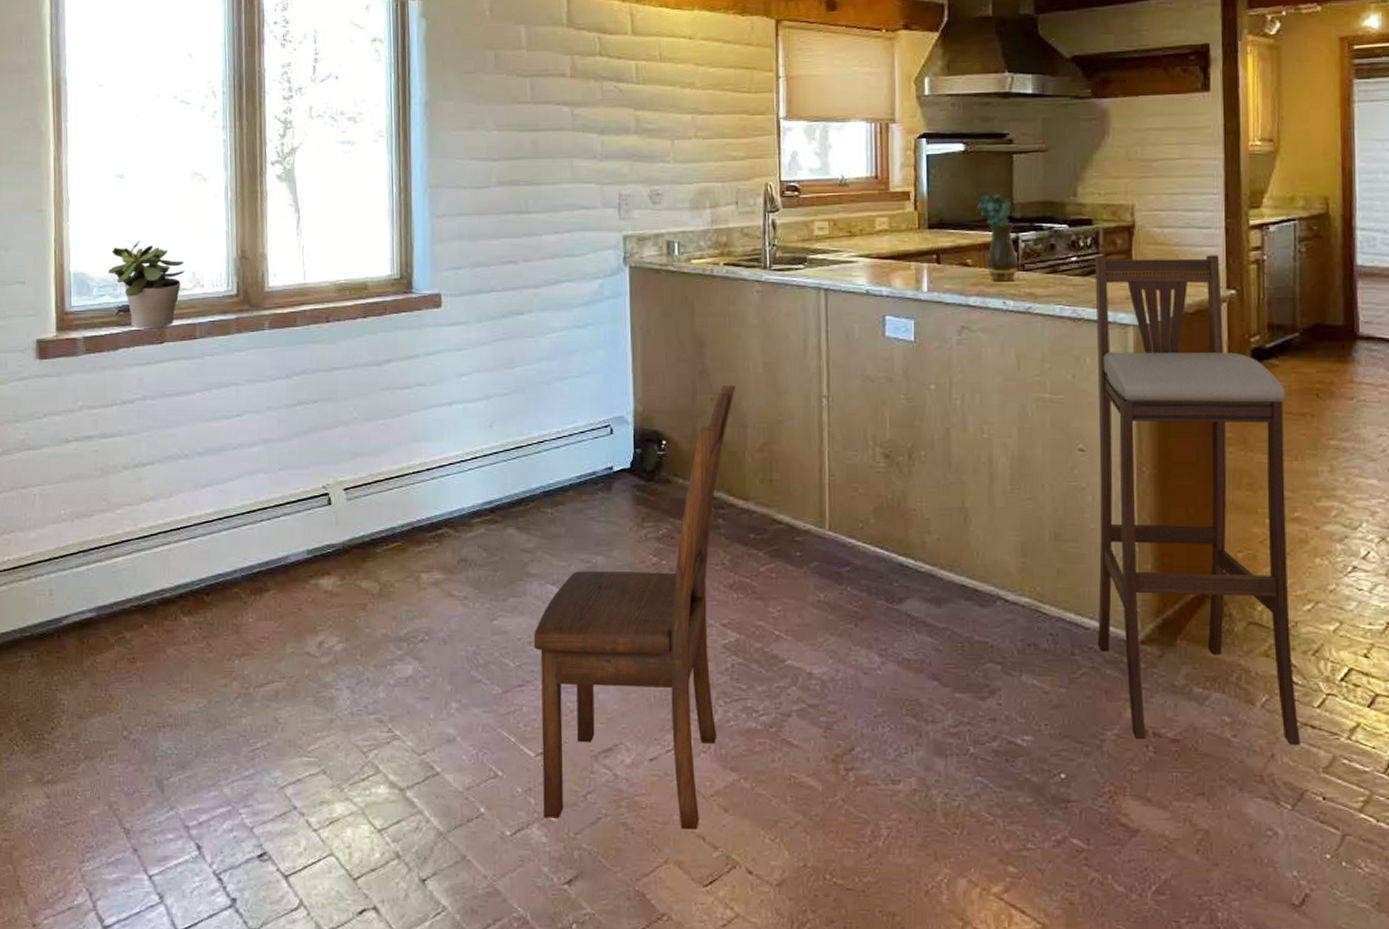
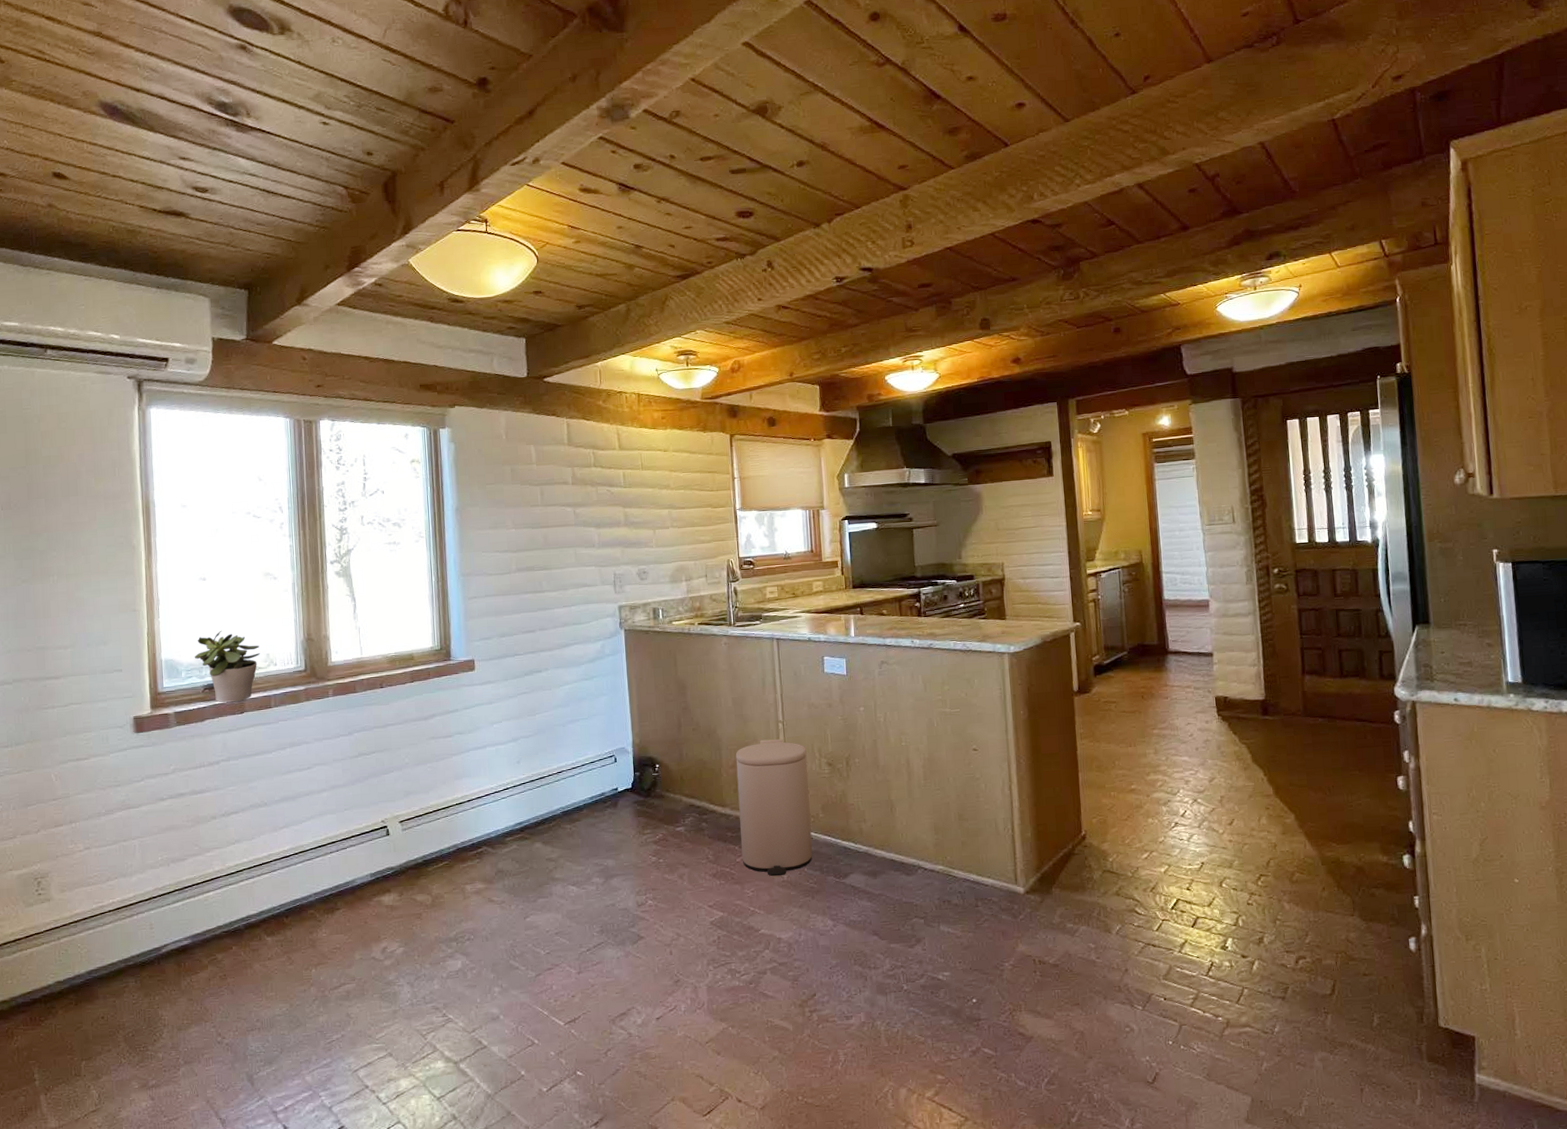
dining chair: present [533,385,736,830] -> none [559,717,712,1074]
pedal bin: none [764,418,859,594] -> present [735,738,813,877]
vase: present [977,188,1019,282] -> none [888,556,922,626]
bar stool: present [1094,255,1301,746] -> none [976,597,1146,967]

